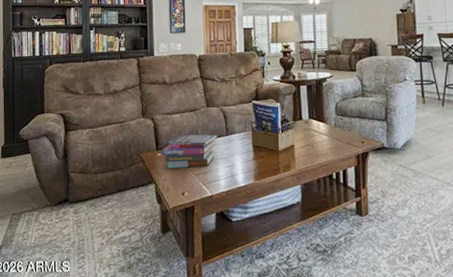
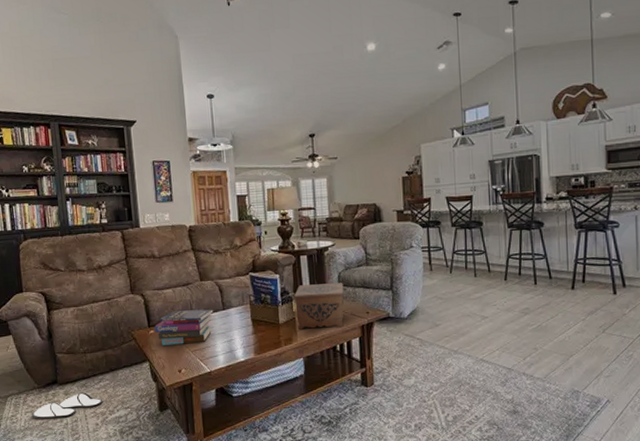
slippers: none [43,212,110,237] -> present [32,392,103,419]
decorative box: none [293,112,341,157] -> present [293,283,344,329]

